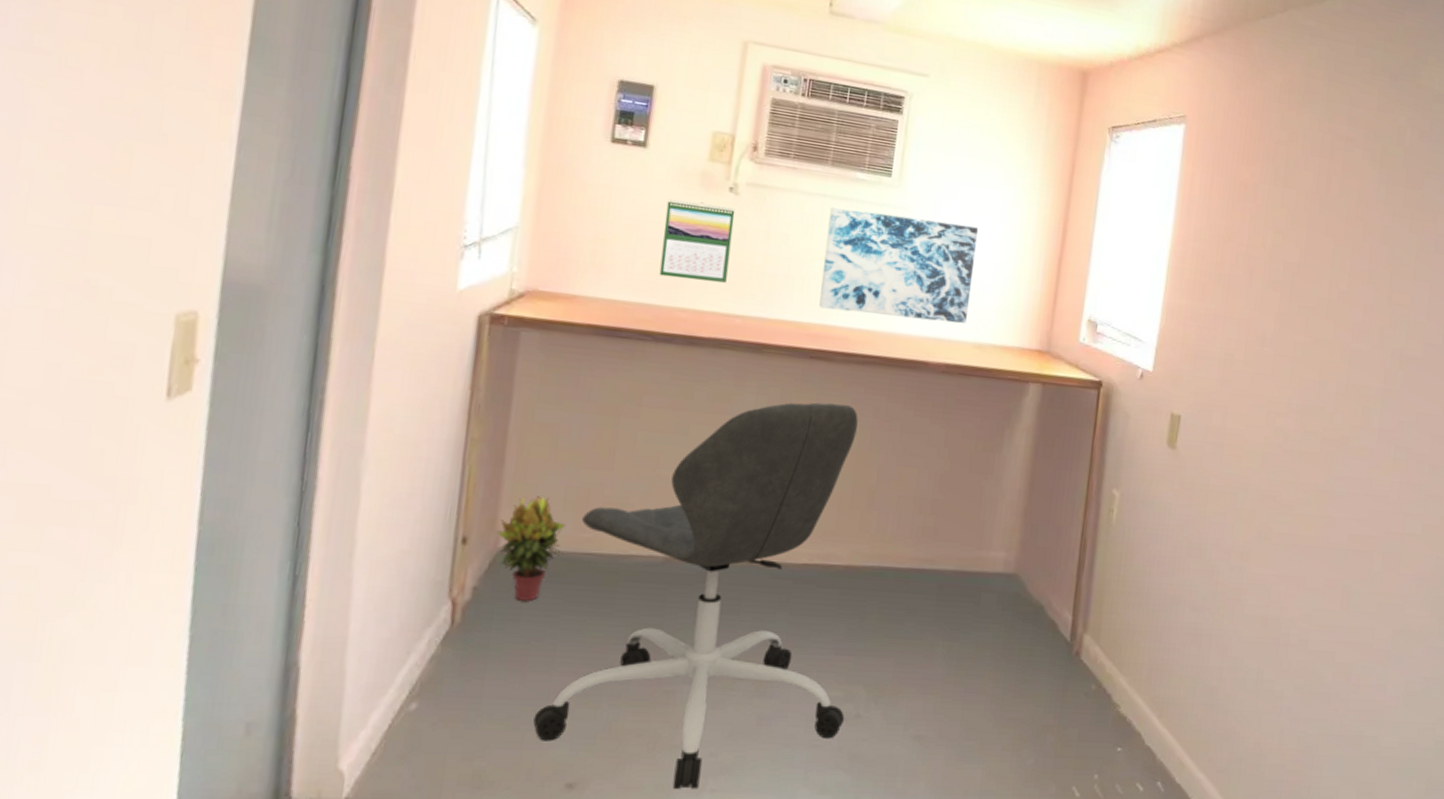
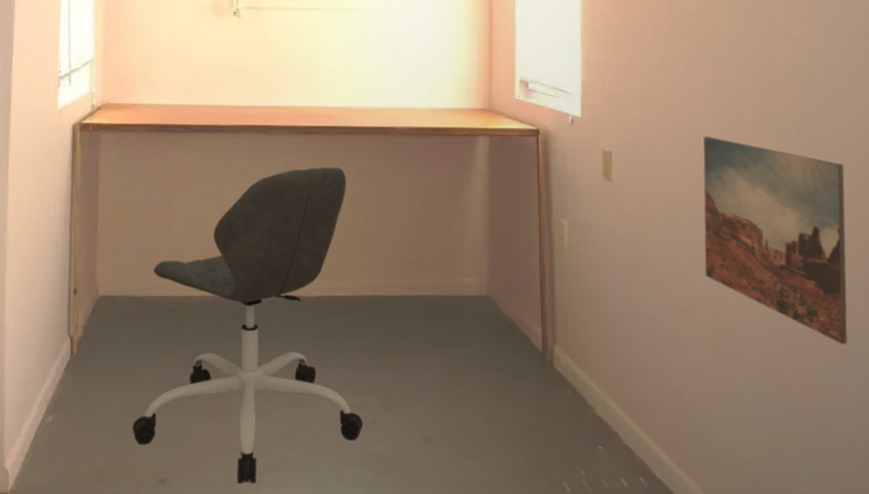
potted plant: present [496,495,565,602] -> none [96,254,142,336]
calendar: present [659,199,735,283] -> none [190,25,239,84]
wall art: present [819,206,978,324] -> none [306,16,422,95]
wall art: none [1261,407,1421,644] -> present [703,136,848,345]

